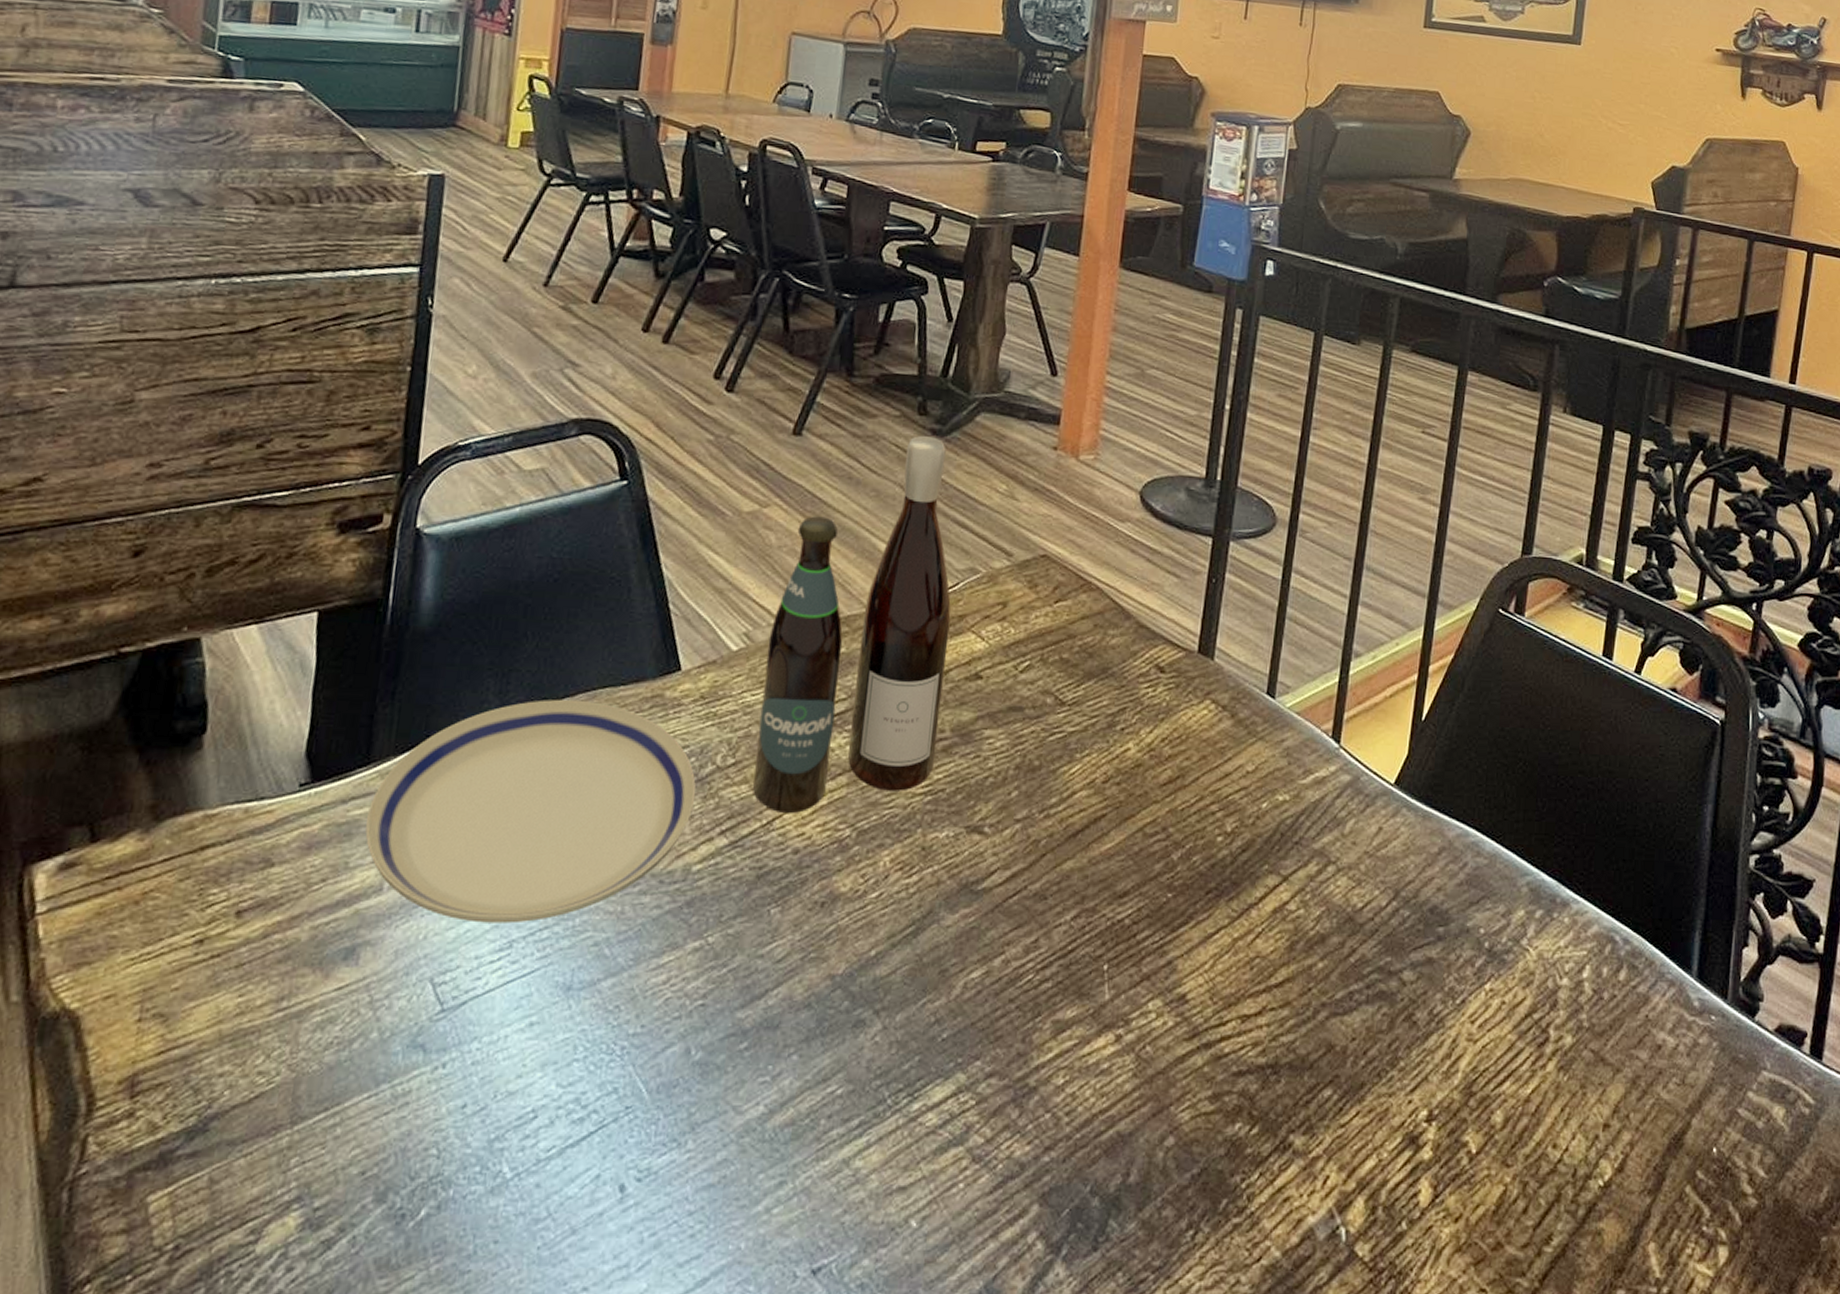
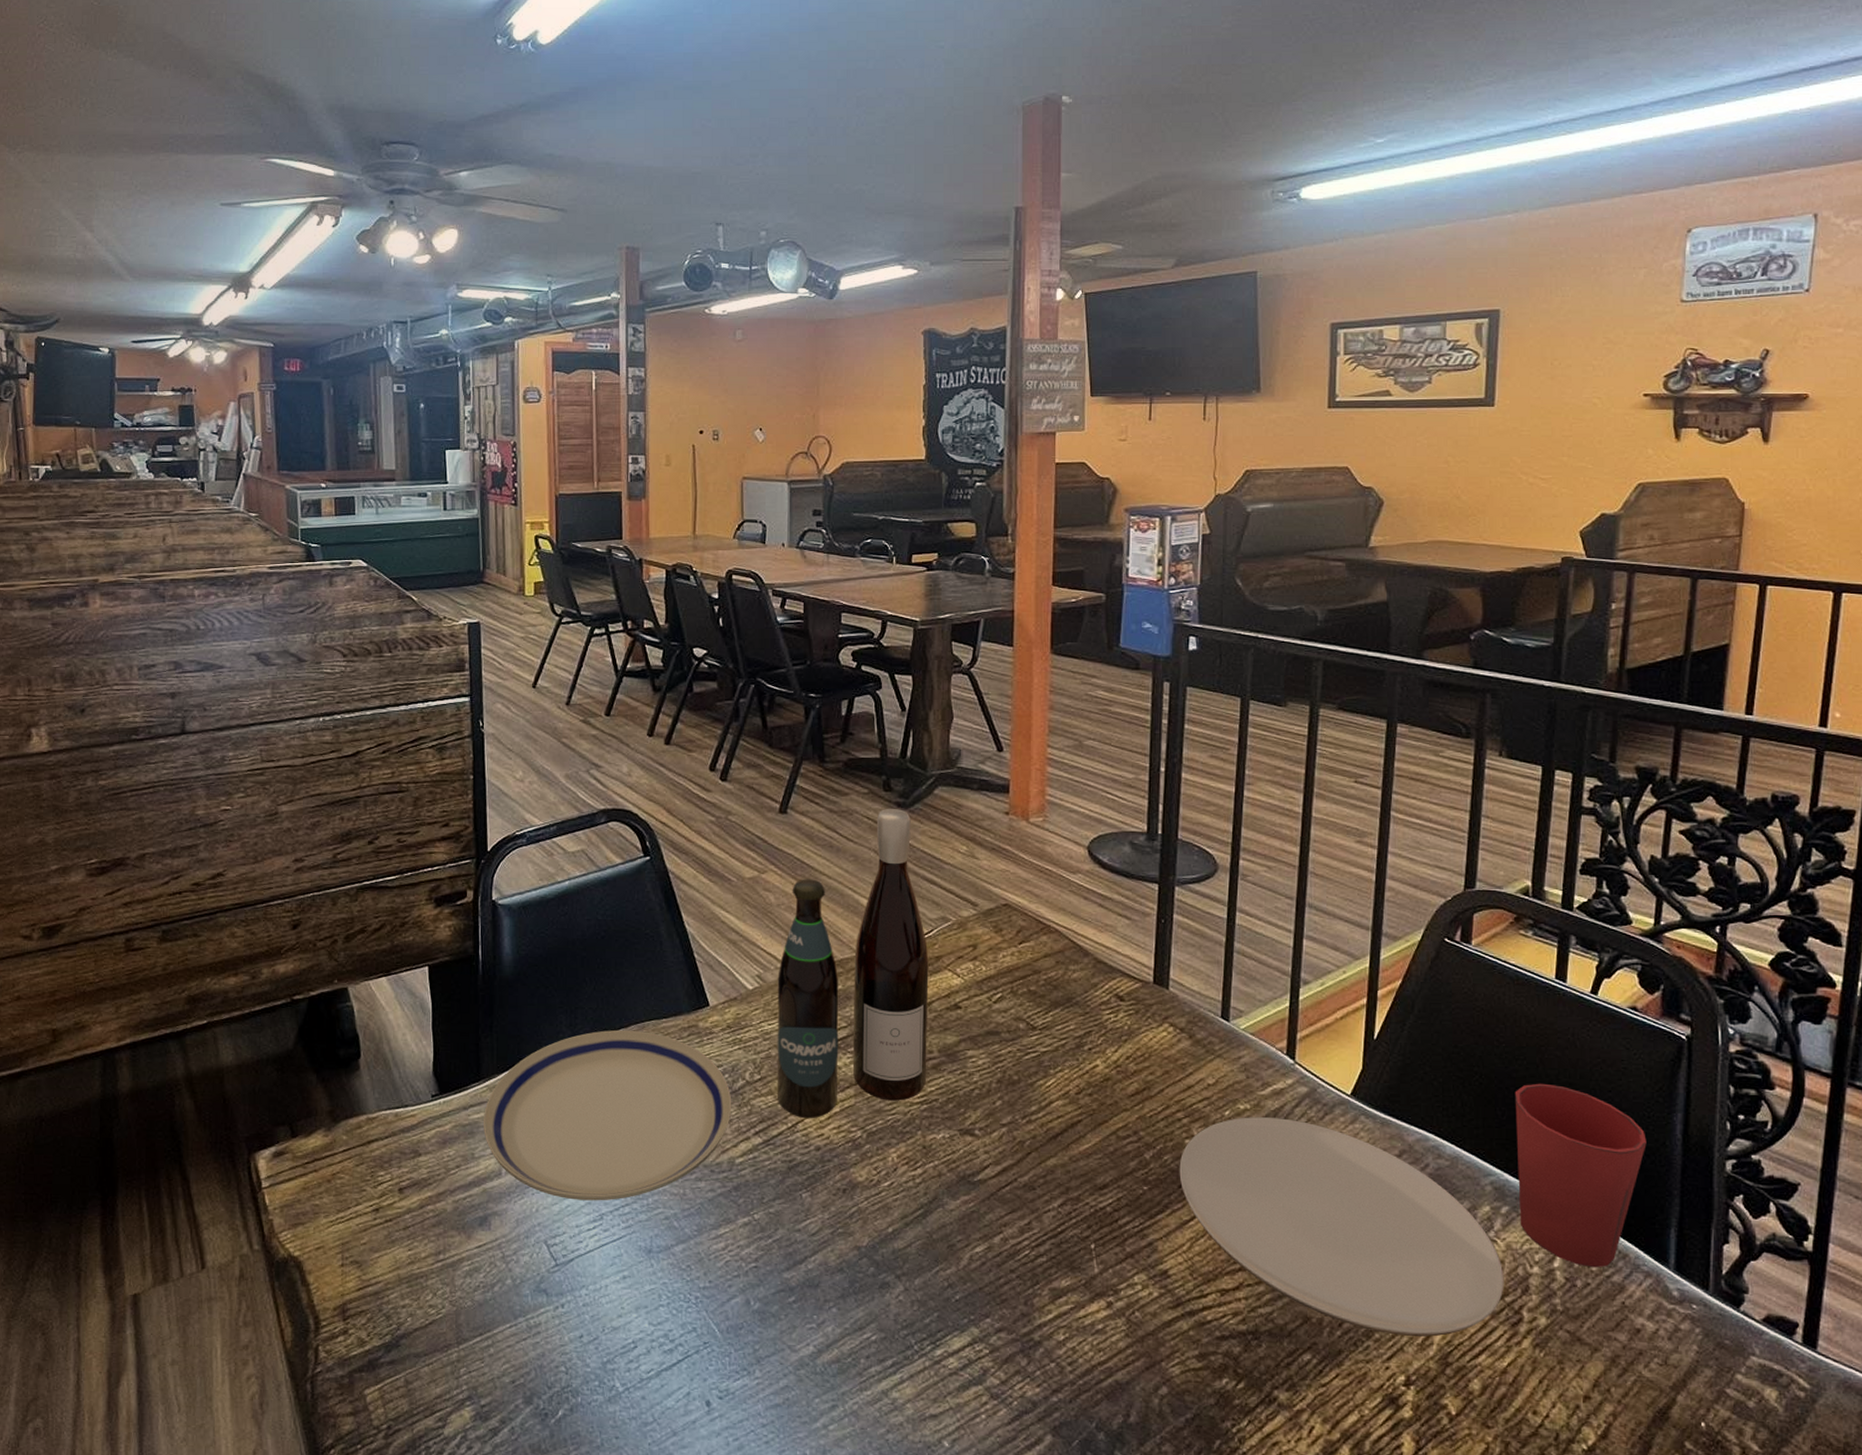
plate: none [1207,810,1534,1063] -> present [1179,1117,1504,1337]
cup: none [1552,771,1678,978] -> present [1514,1083,1647,1268]

